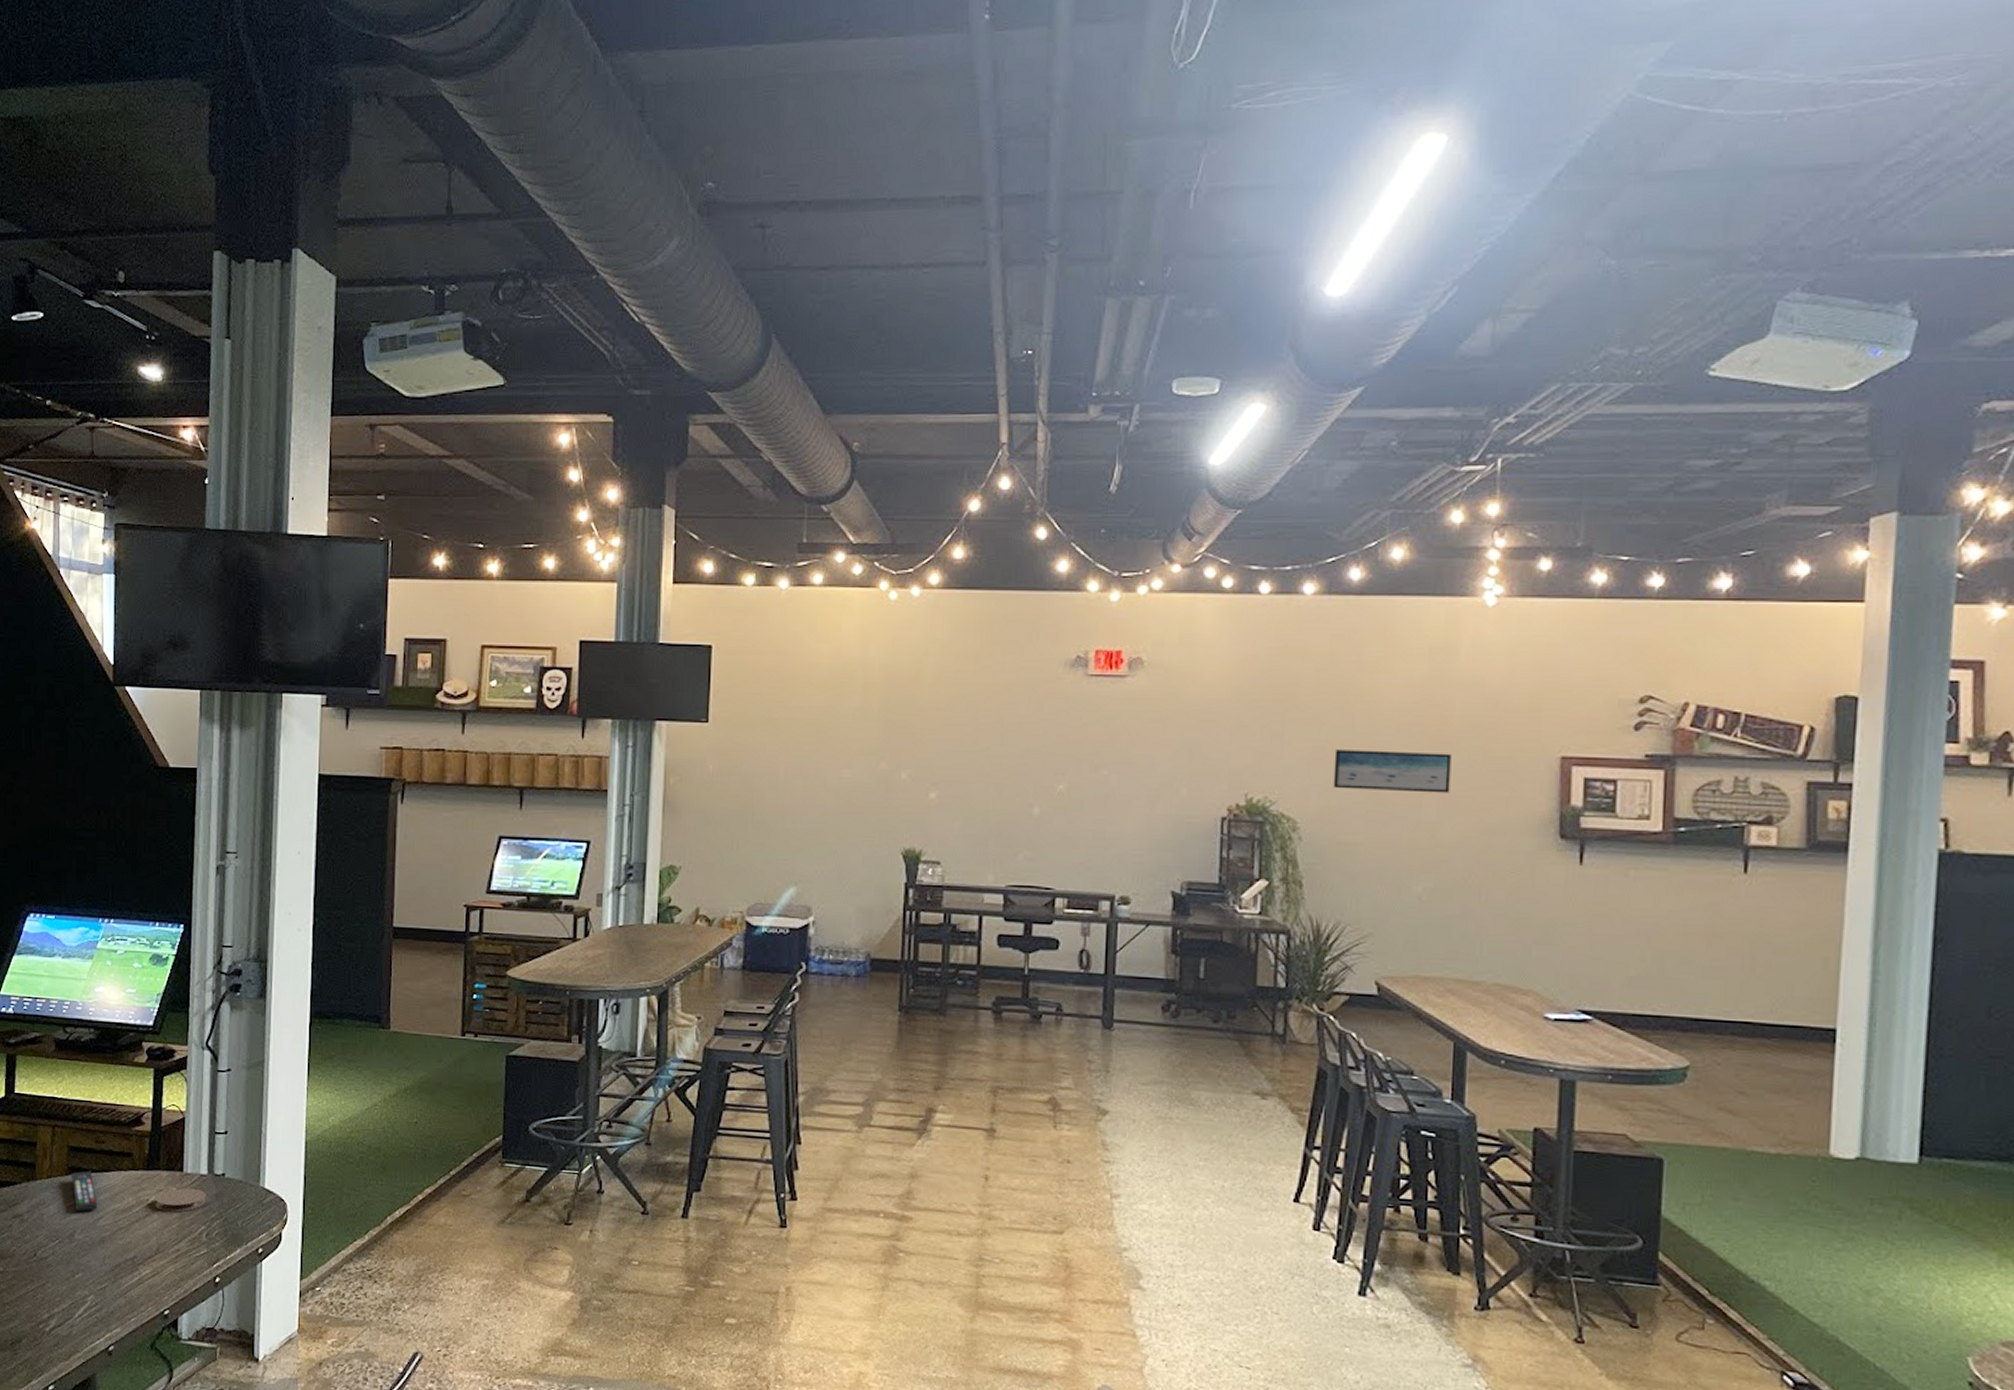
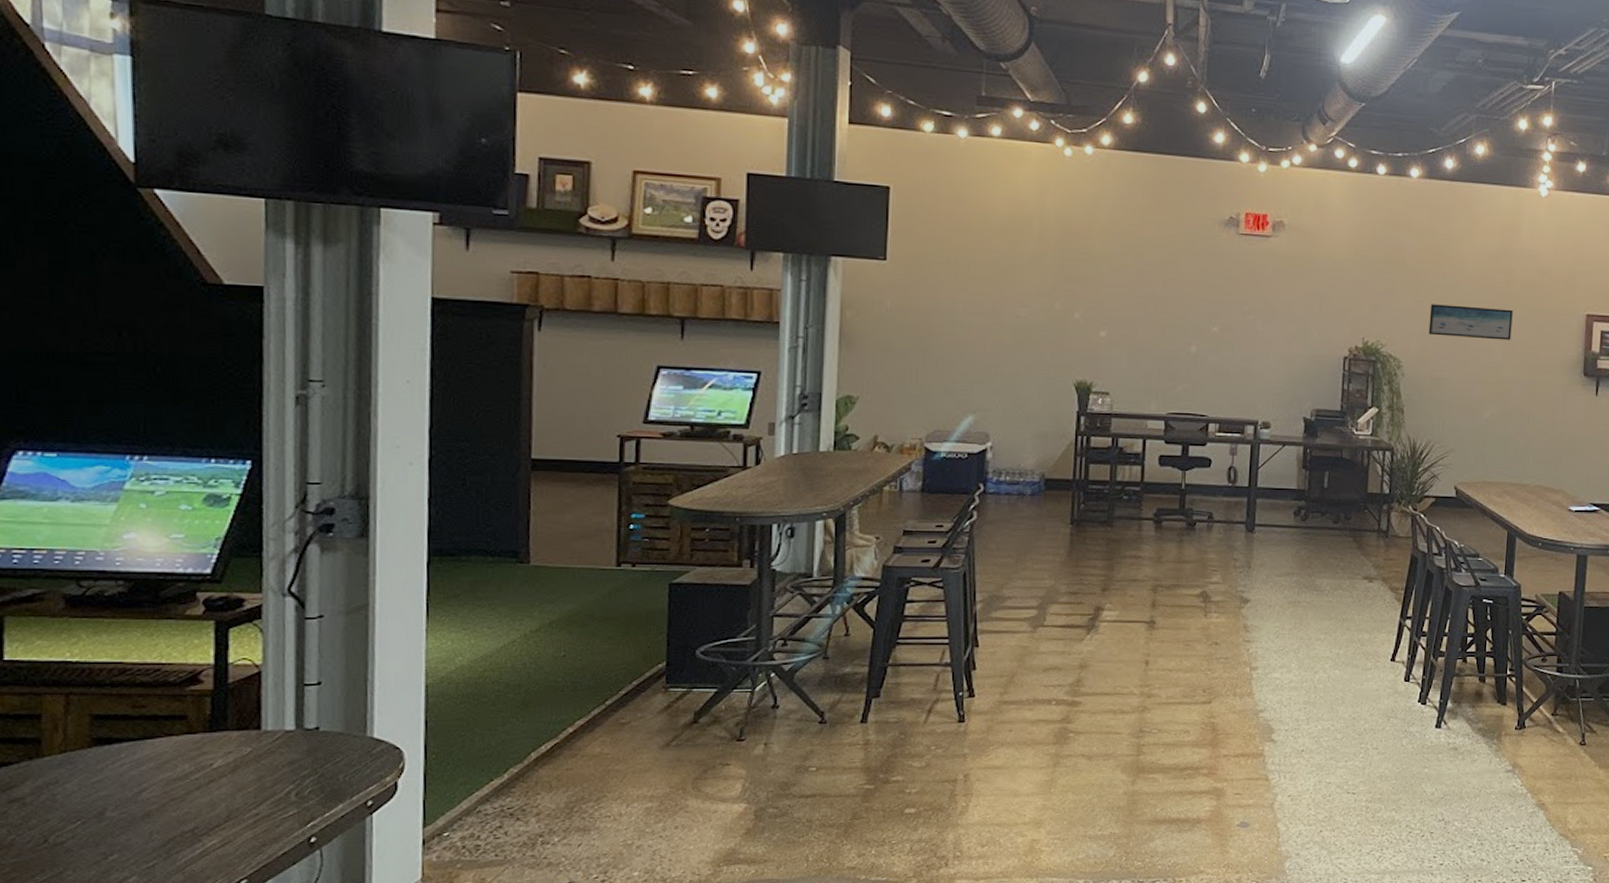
remote control: present [71,1171,98,1212] -> none [96,740,139,786]
coaster: present [155,1188,207,1212] -> none [222,747,295,774]

